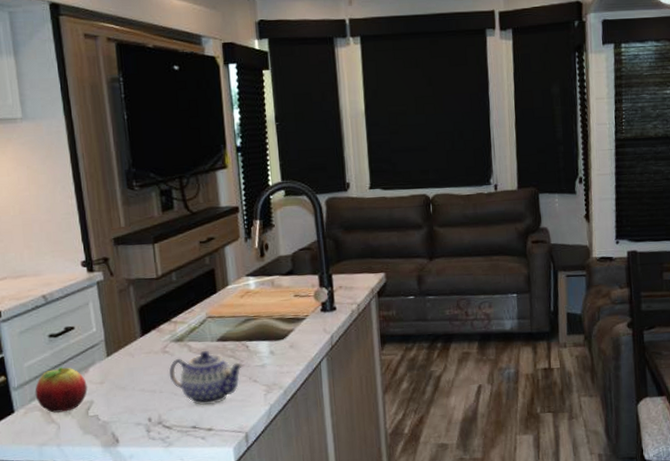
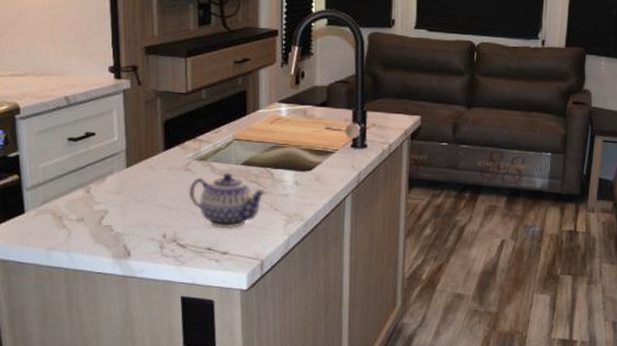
fruit: present [35,366,88,413] -> none [48,172,103,218]

